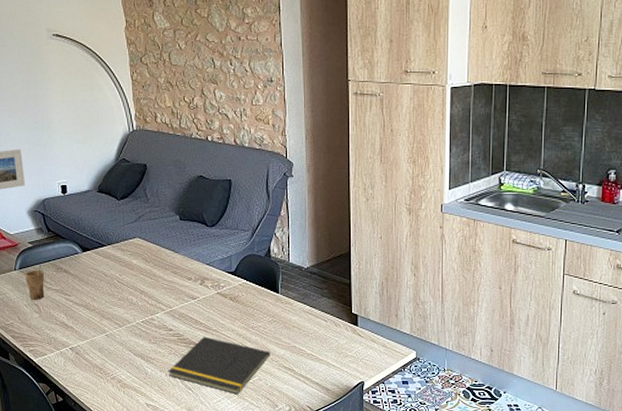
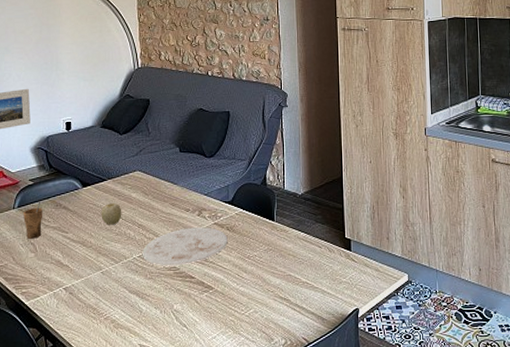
fruit: none [102,269,124,290] -> present [101,203,122,225]
plate: none [145,296,231,332] -> present [142,227,228,266]
notepad: present [168,336,270,395] -> none [163,269,266,330]

